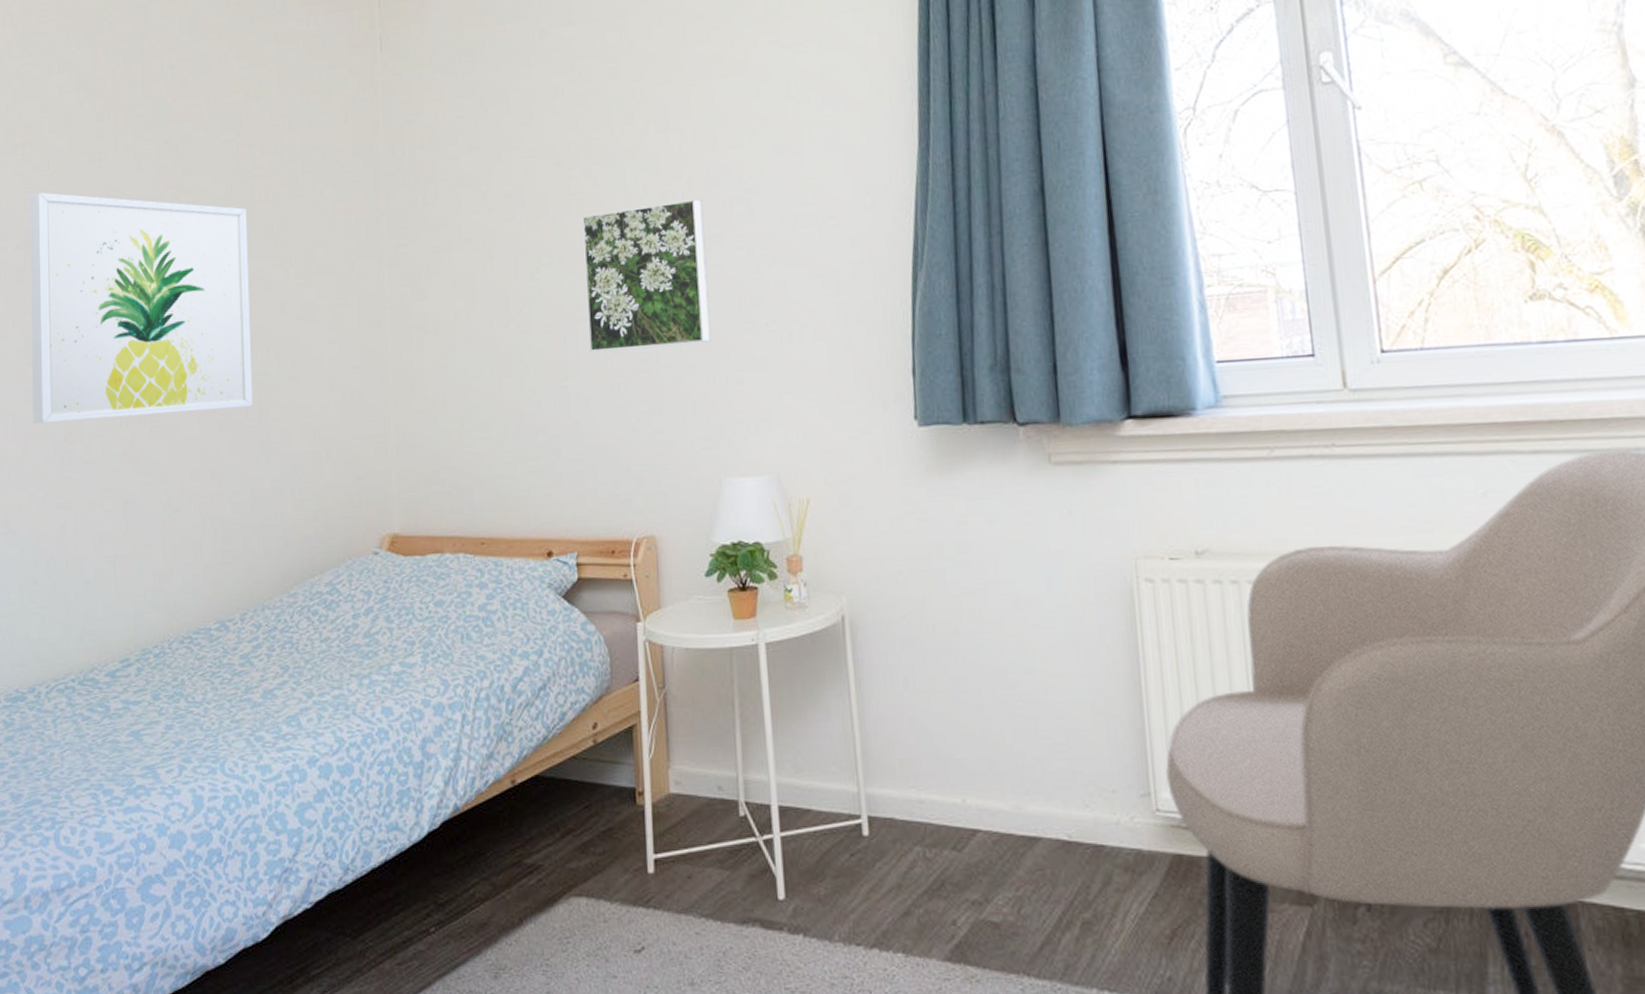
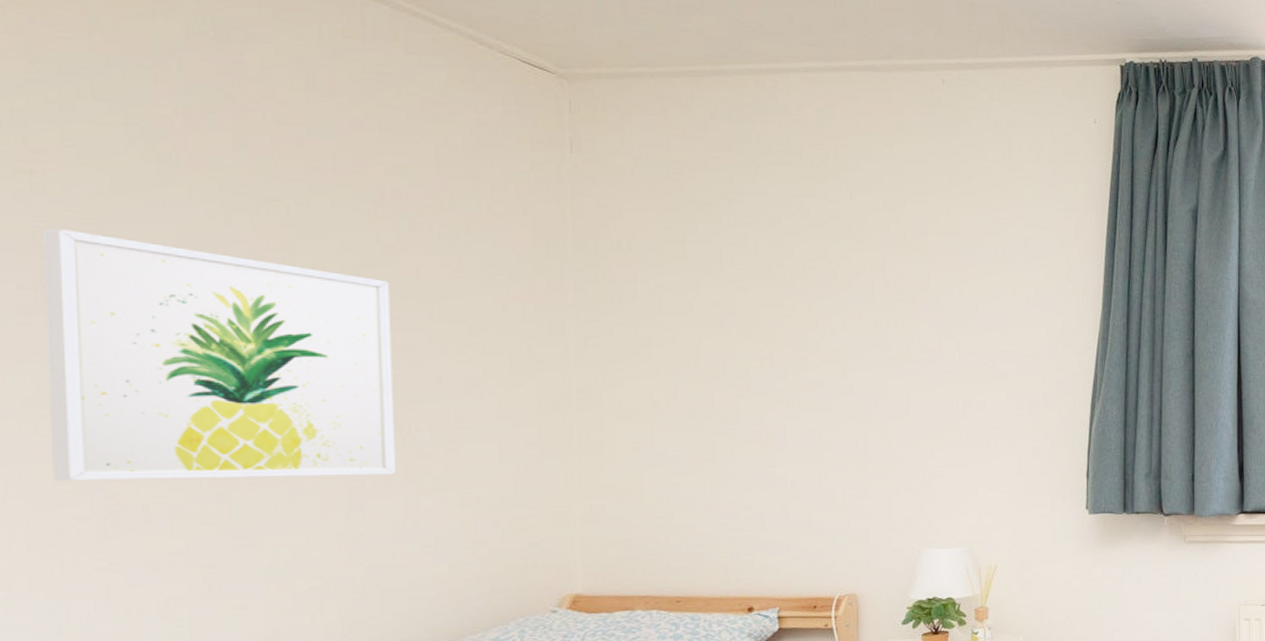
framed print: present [582,199,711,353] -> none [795,328,917,445]

